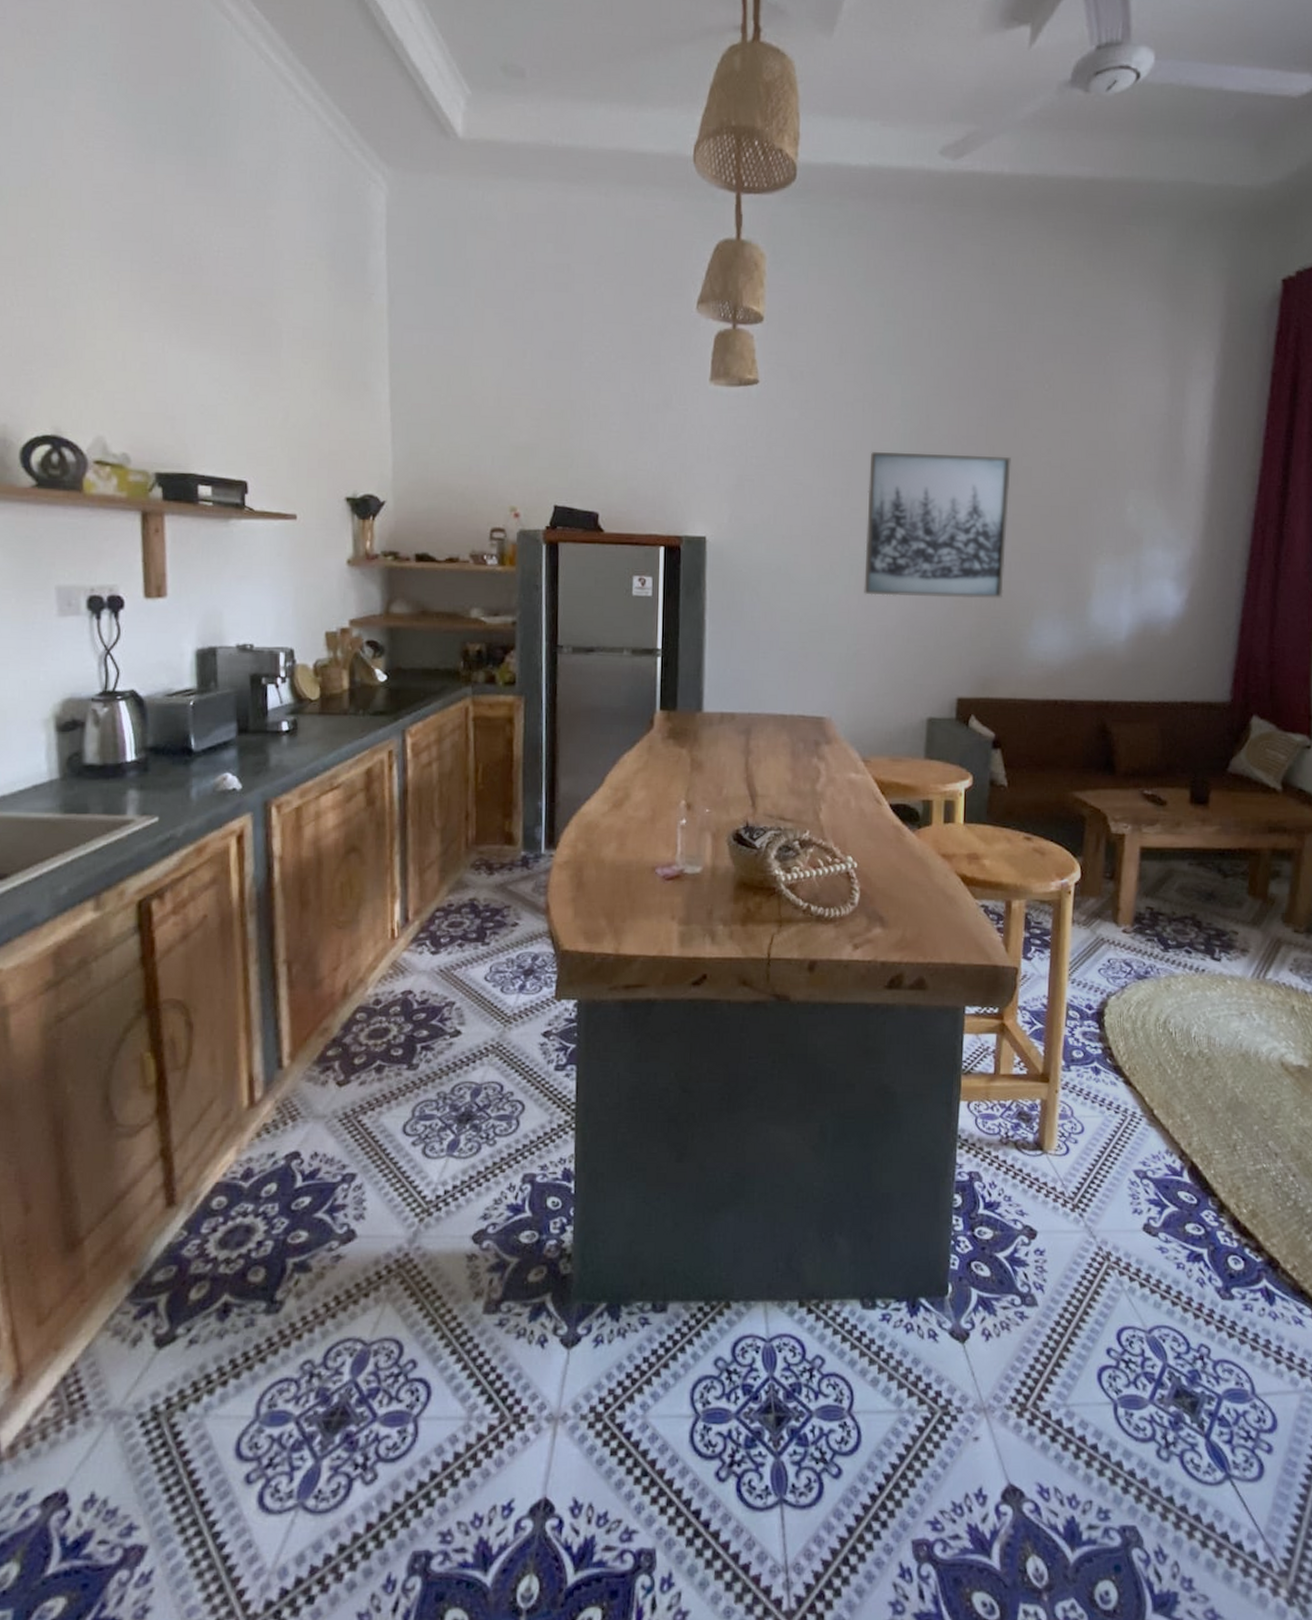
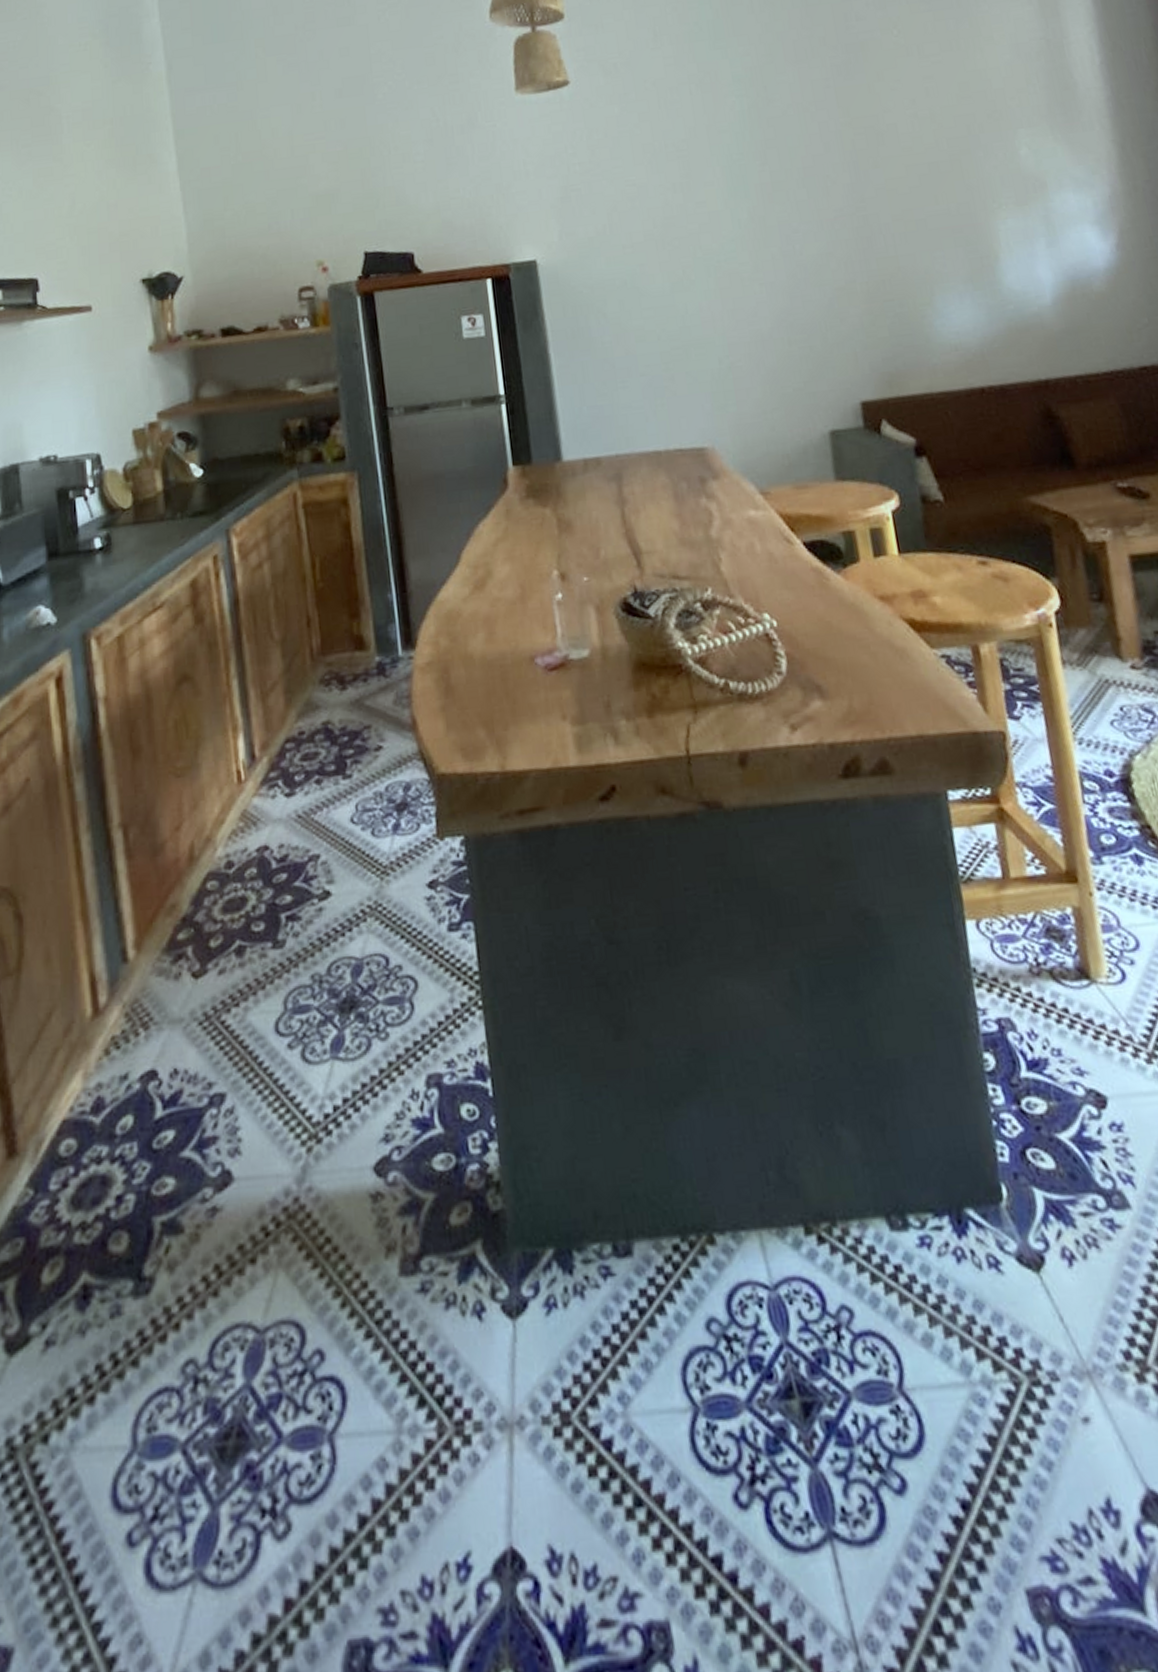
wall art: present [864,452,1011,598] -> none [707,116,892,298]

